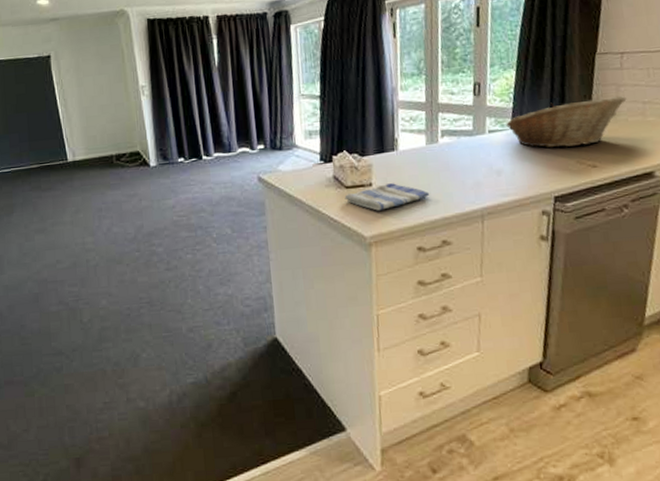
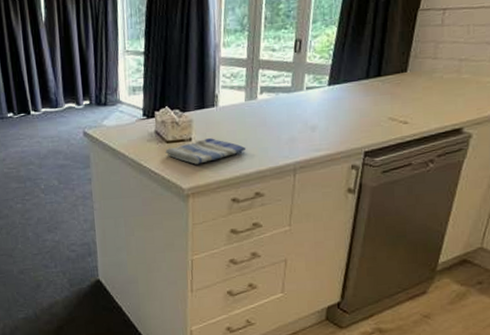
fruit basket: present [506,96,627,148] -> none [324,53,444,105]

